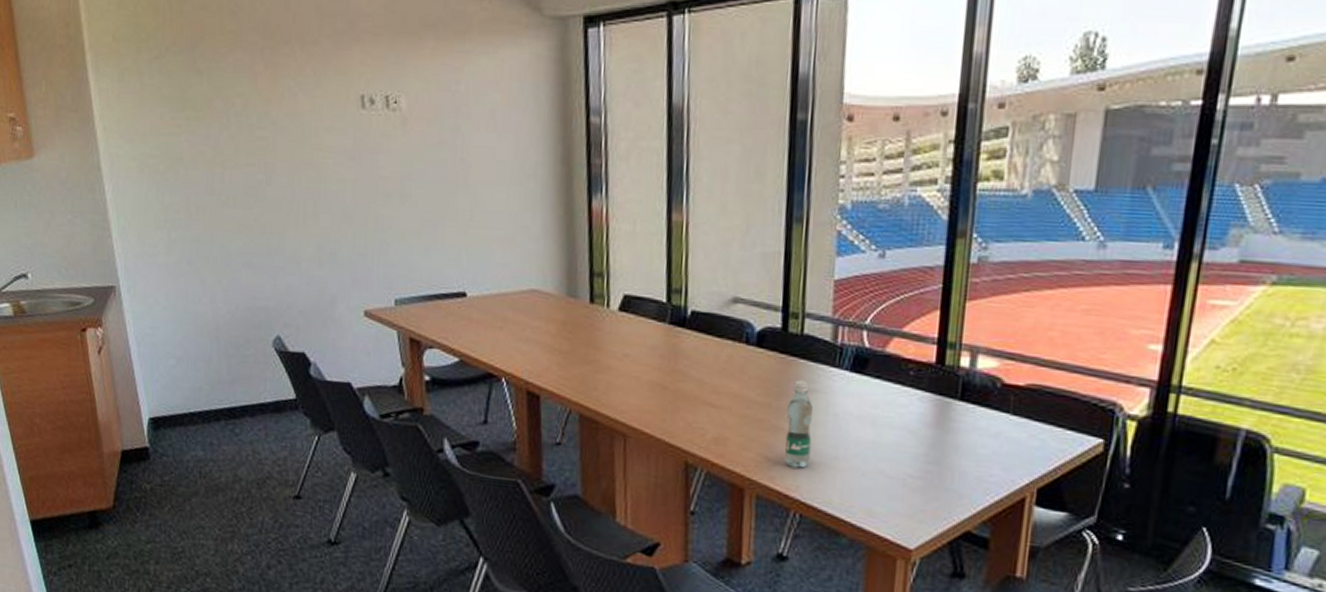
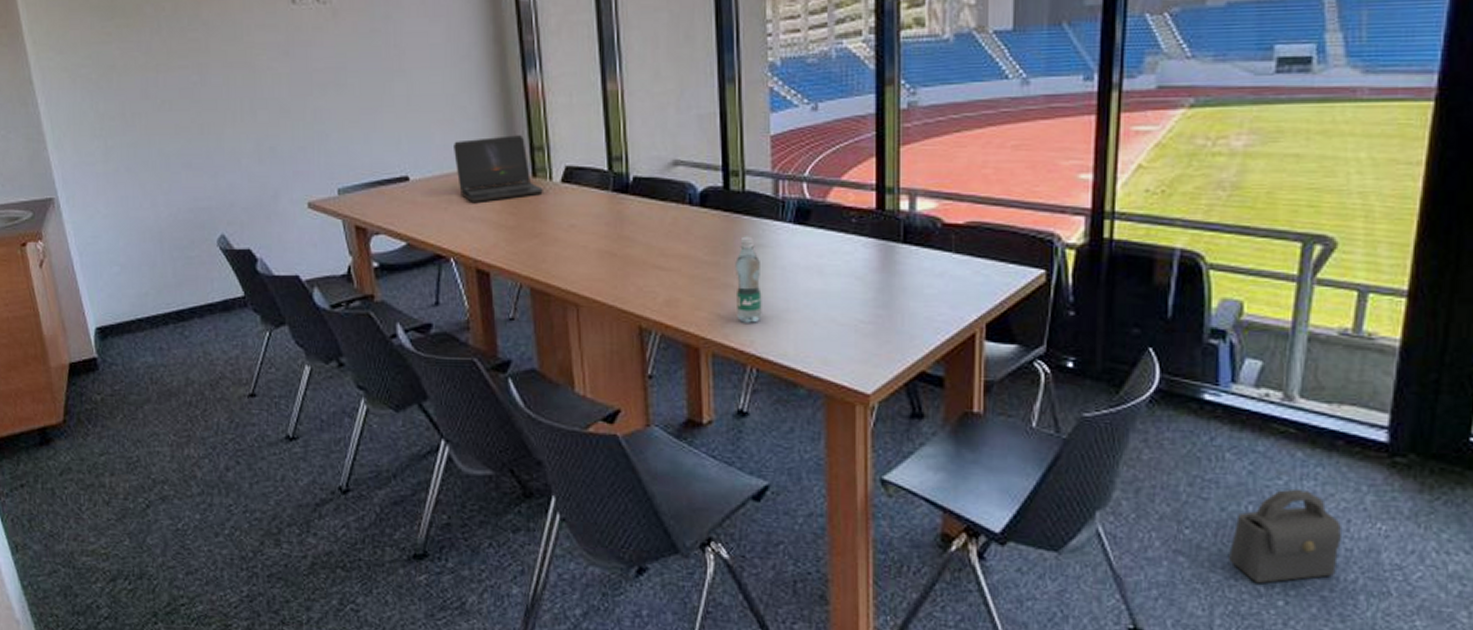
laptop computer: none [513,259,600,326] -> present [454,135,543,204]

